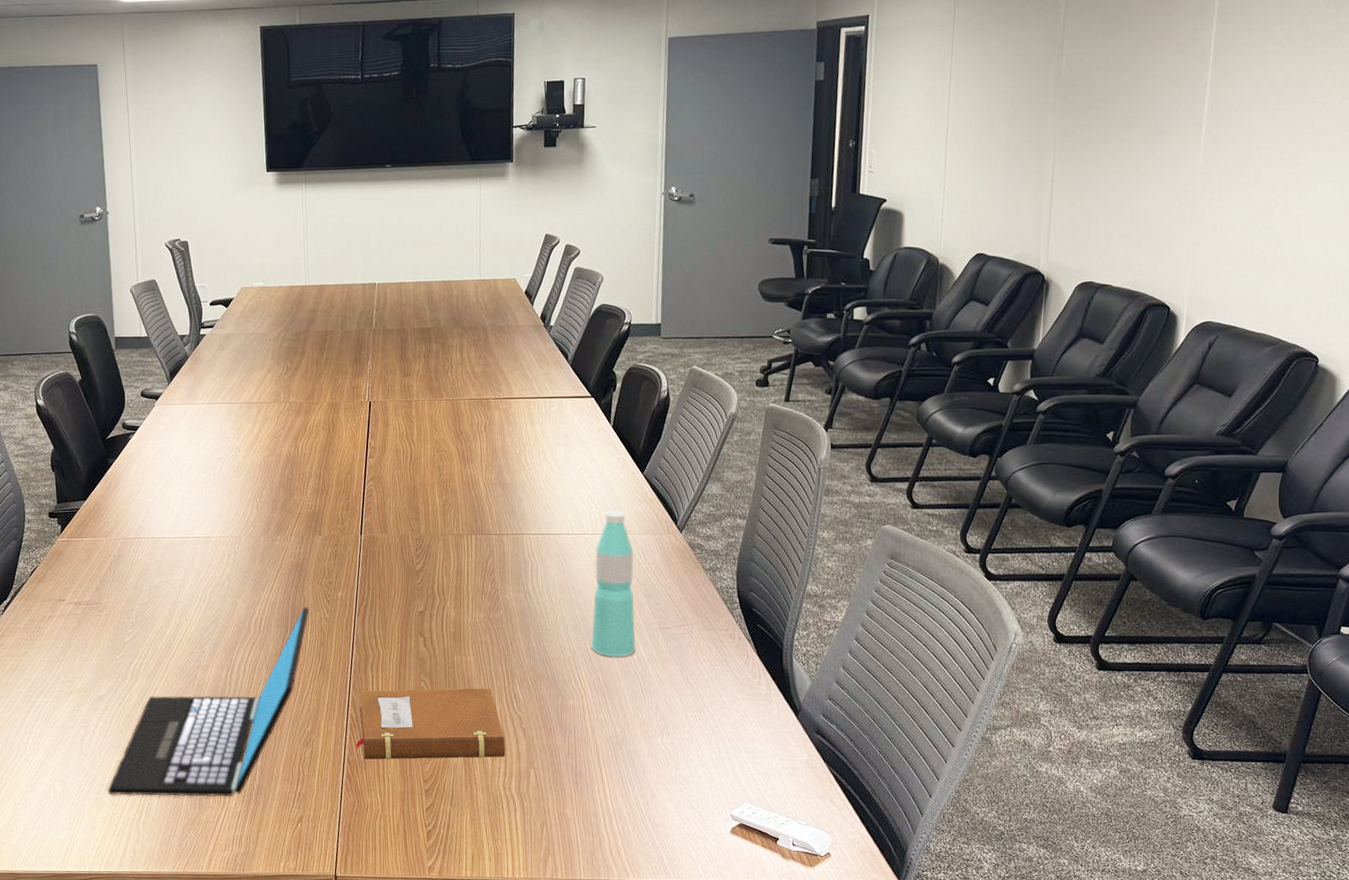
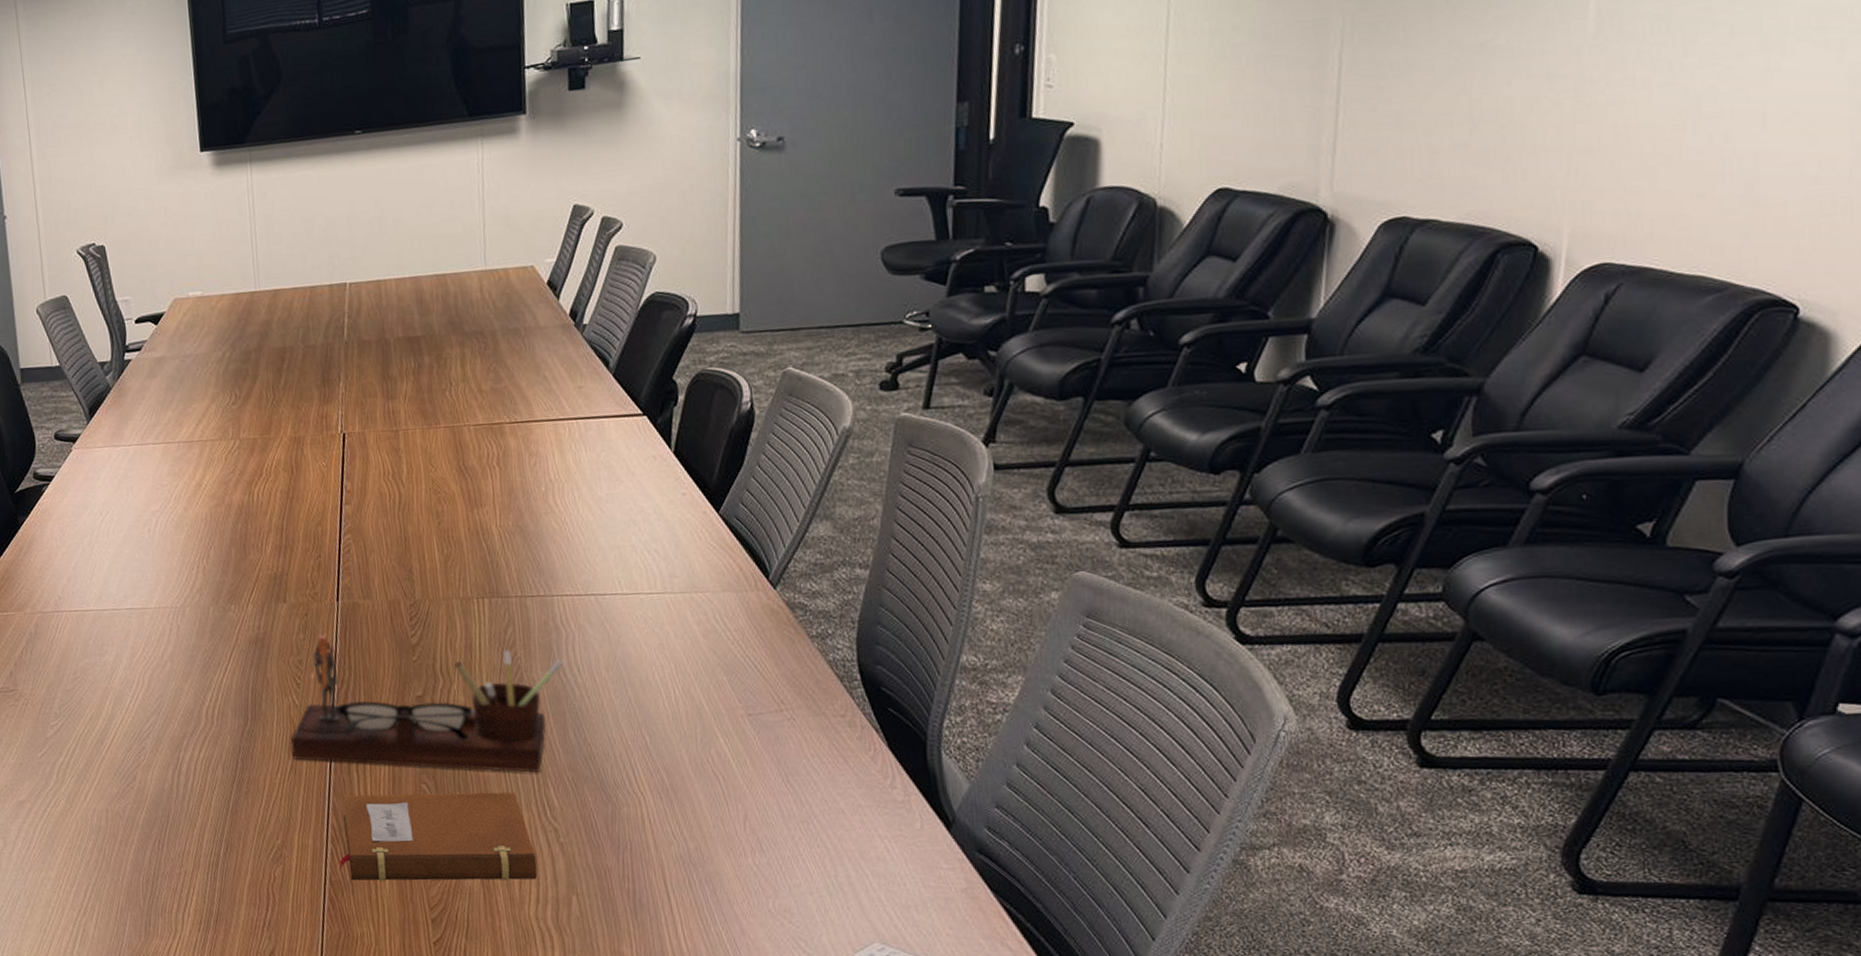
laptop: present [108,607,310,797] -> none [34,692,275,924]
desk organizer: none [321,561,529,673] -> present [290,635,563,773]
water bottle: present [591,509,635,658] -> none [651,560,713,753]

